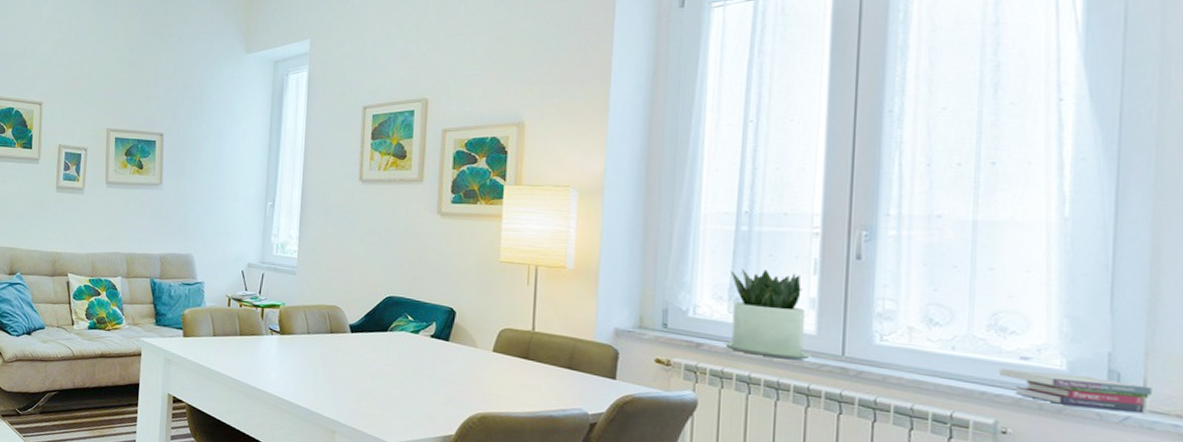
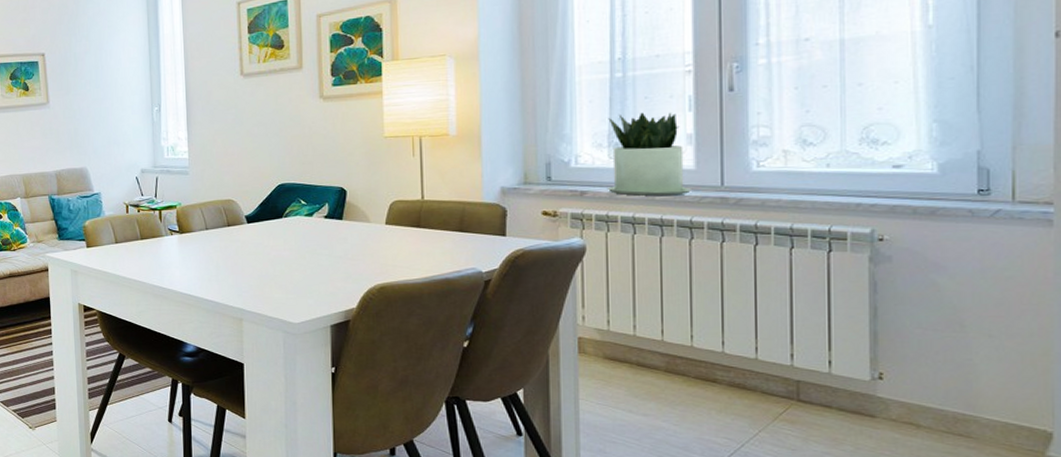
books: present [999,368,1152,413] -> none [873,175,1020,206]

